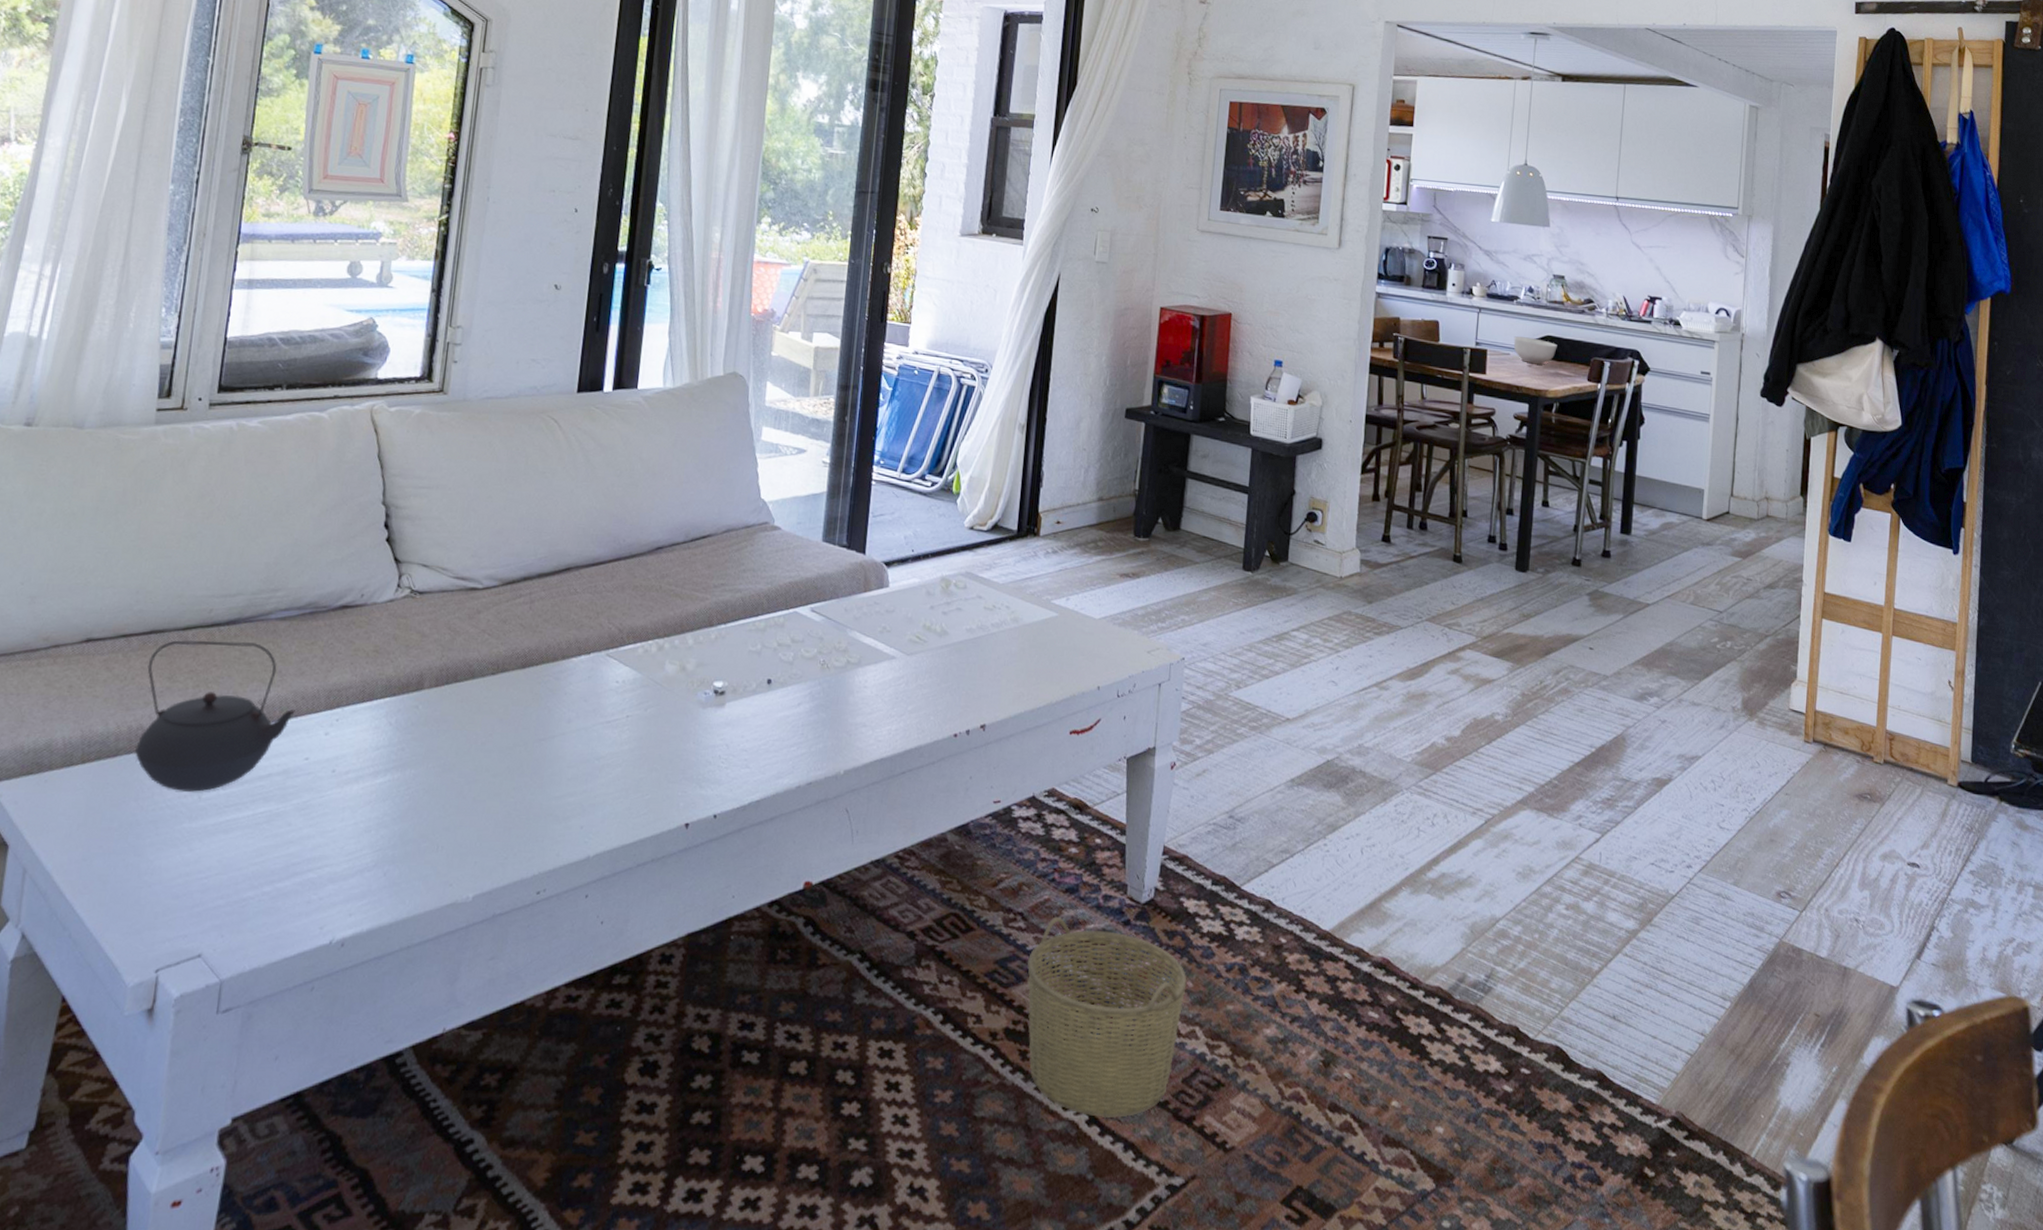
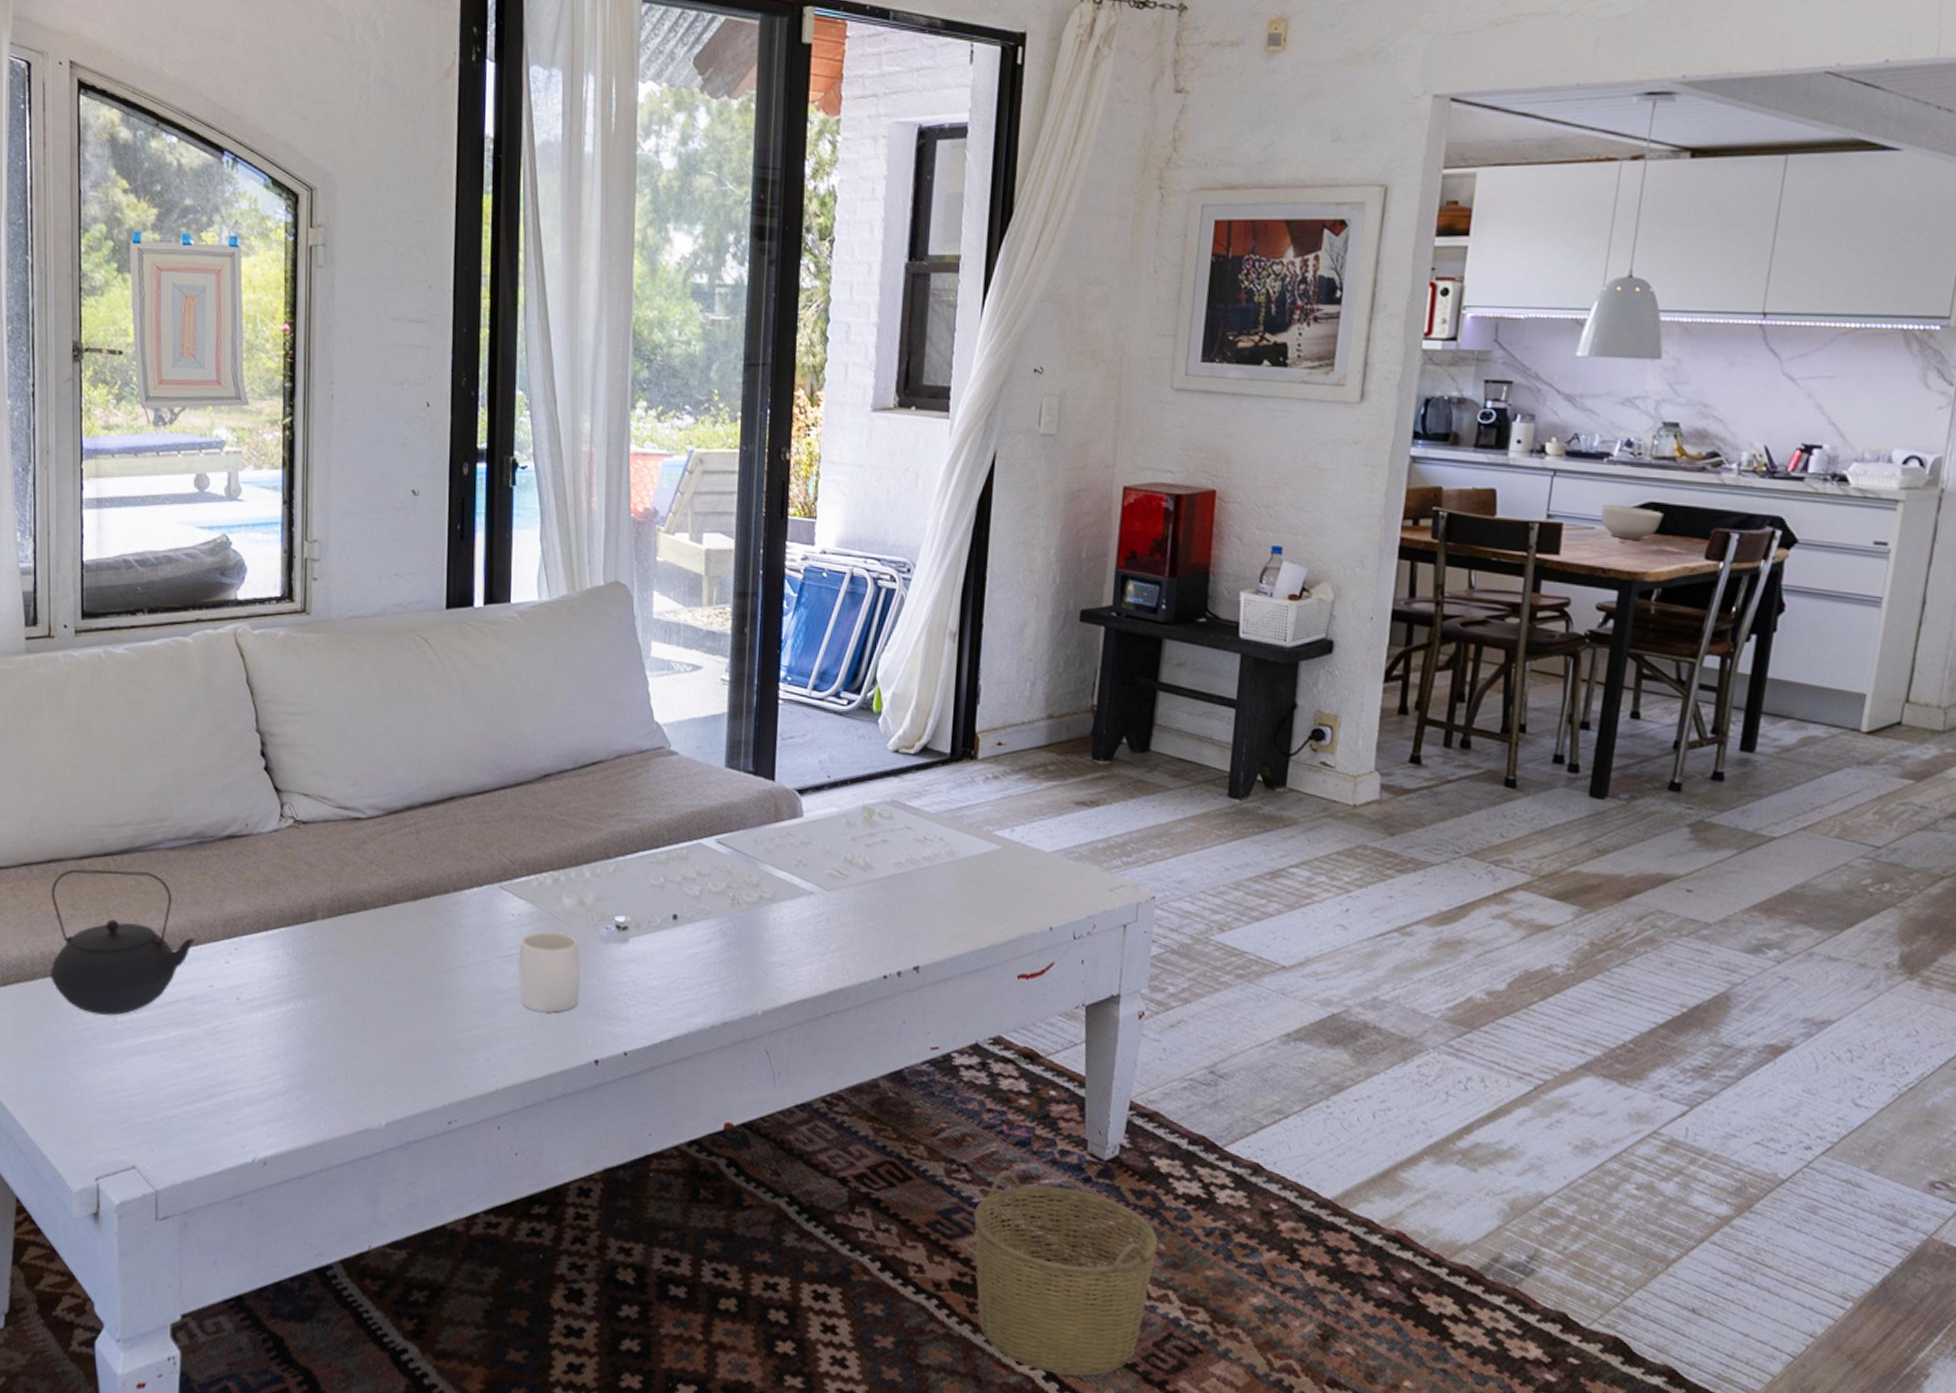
mug: none [617,698,679,778] -> present [517,932,581,1013]

